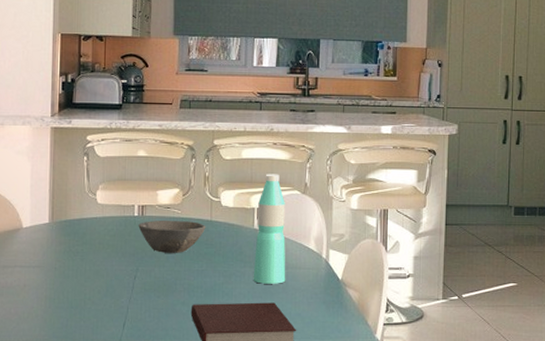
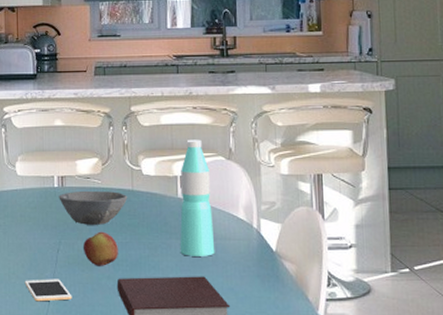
cell phone: none [100,304,147,327] -> present [24,279,72,302]
apple: none [160,259,194,293] -> present [84,231,118,266]

